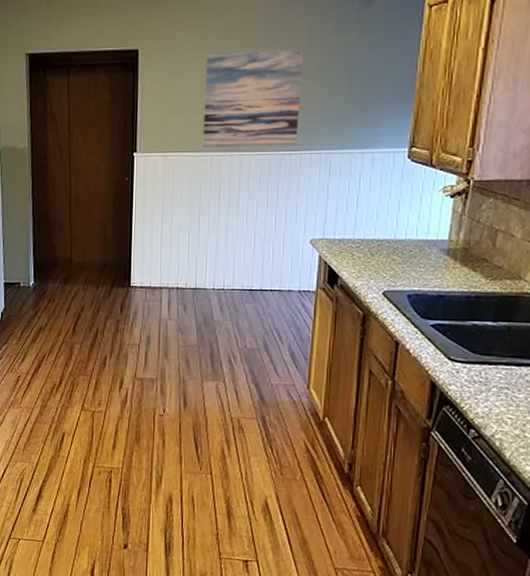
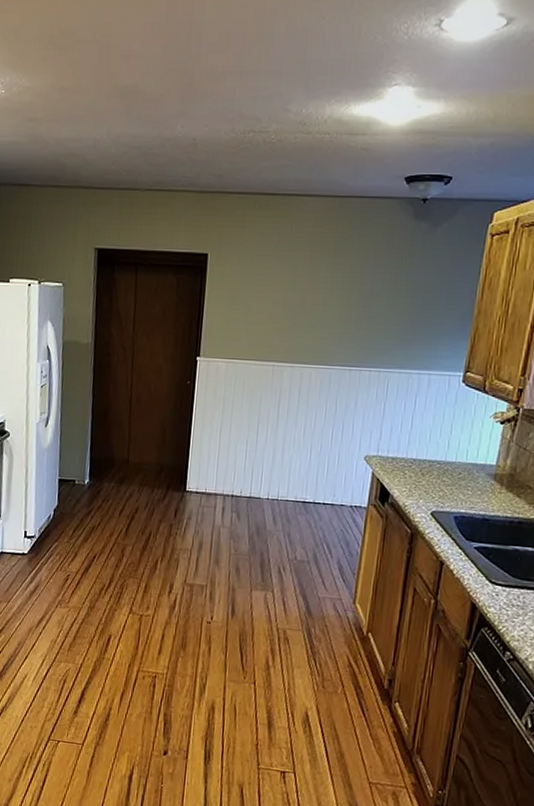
wall art: present [203,49,304,148] -> none [265,264,369,362]

